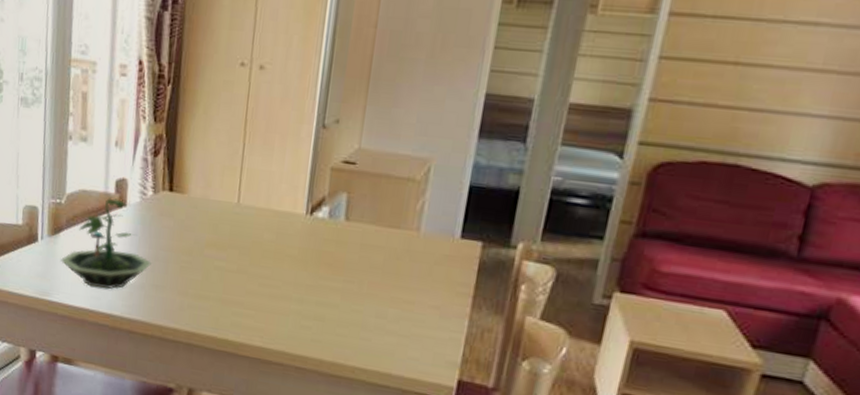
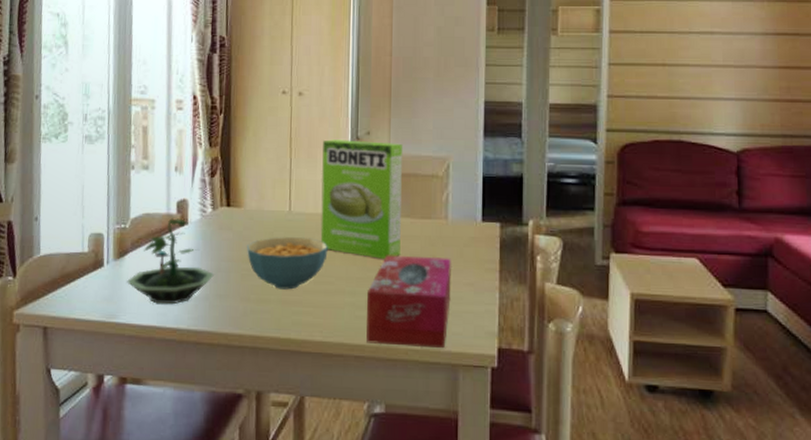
cereal bowl: none [187,230,277,289] -> present [246,237,328,290]
cake mix box: none [269,125,376,268] -> present [320,139,402,259]
tissue box: none [310,263,418,373] -> present [367,255,452,349]

